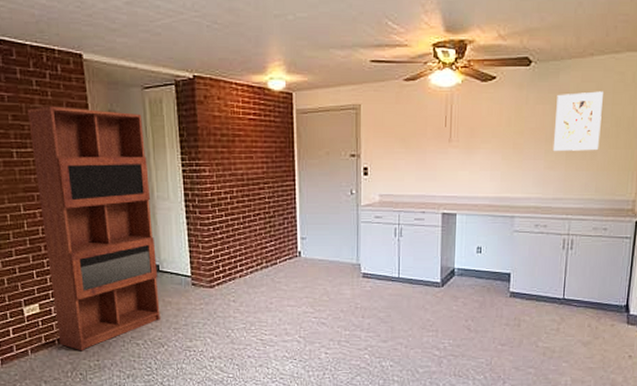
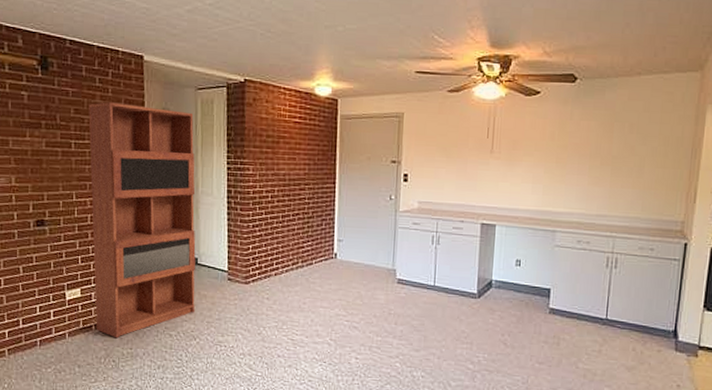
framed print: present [553,91,603,151] -> none [597,110,651,169]

